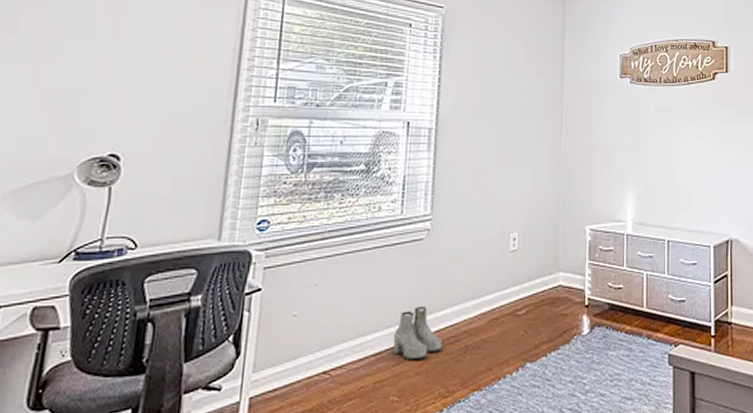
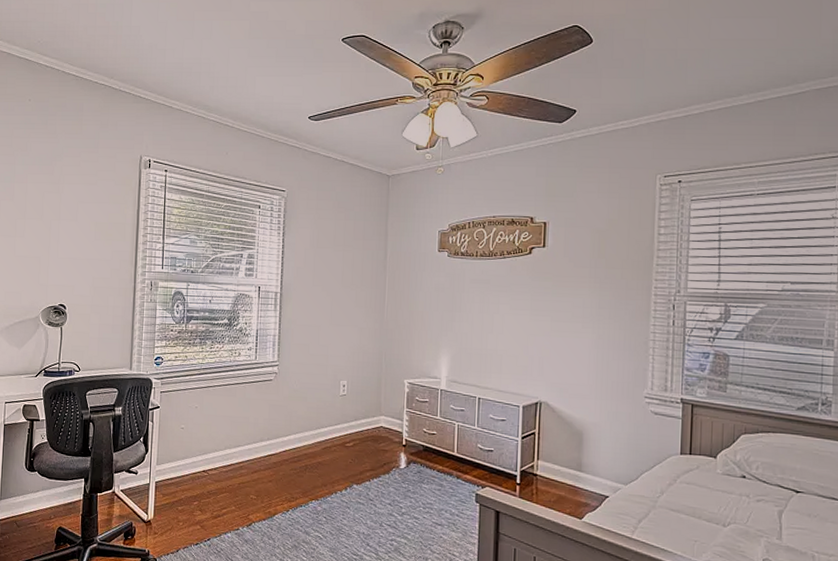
boots: present [393,305,442,359] -> none [251,431,288,470]

